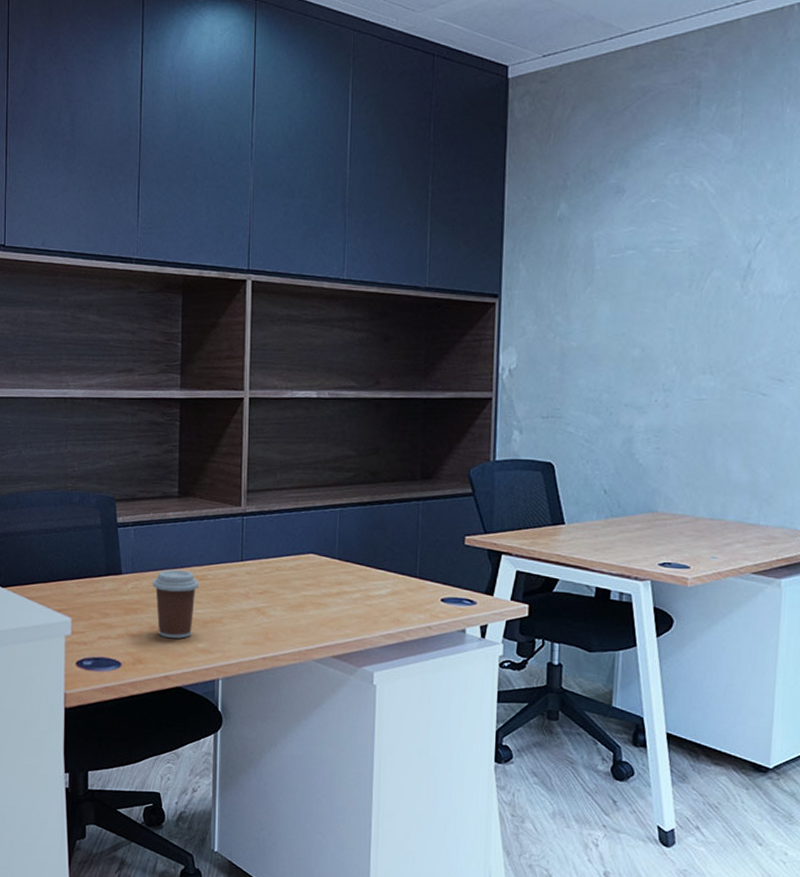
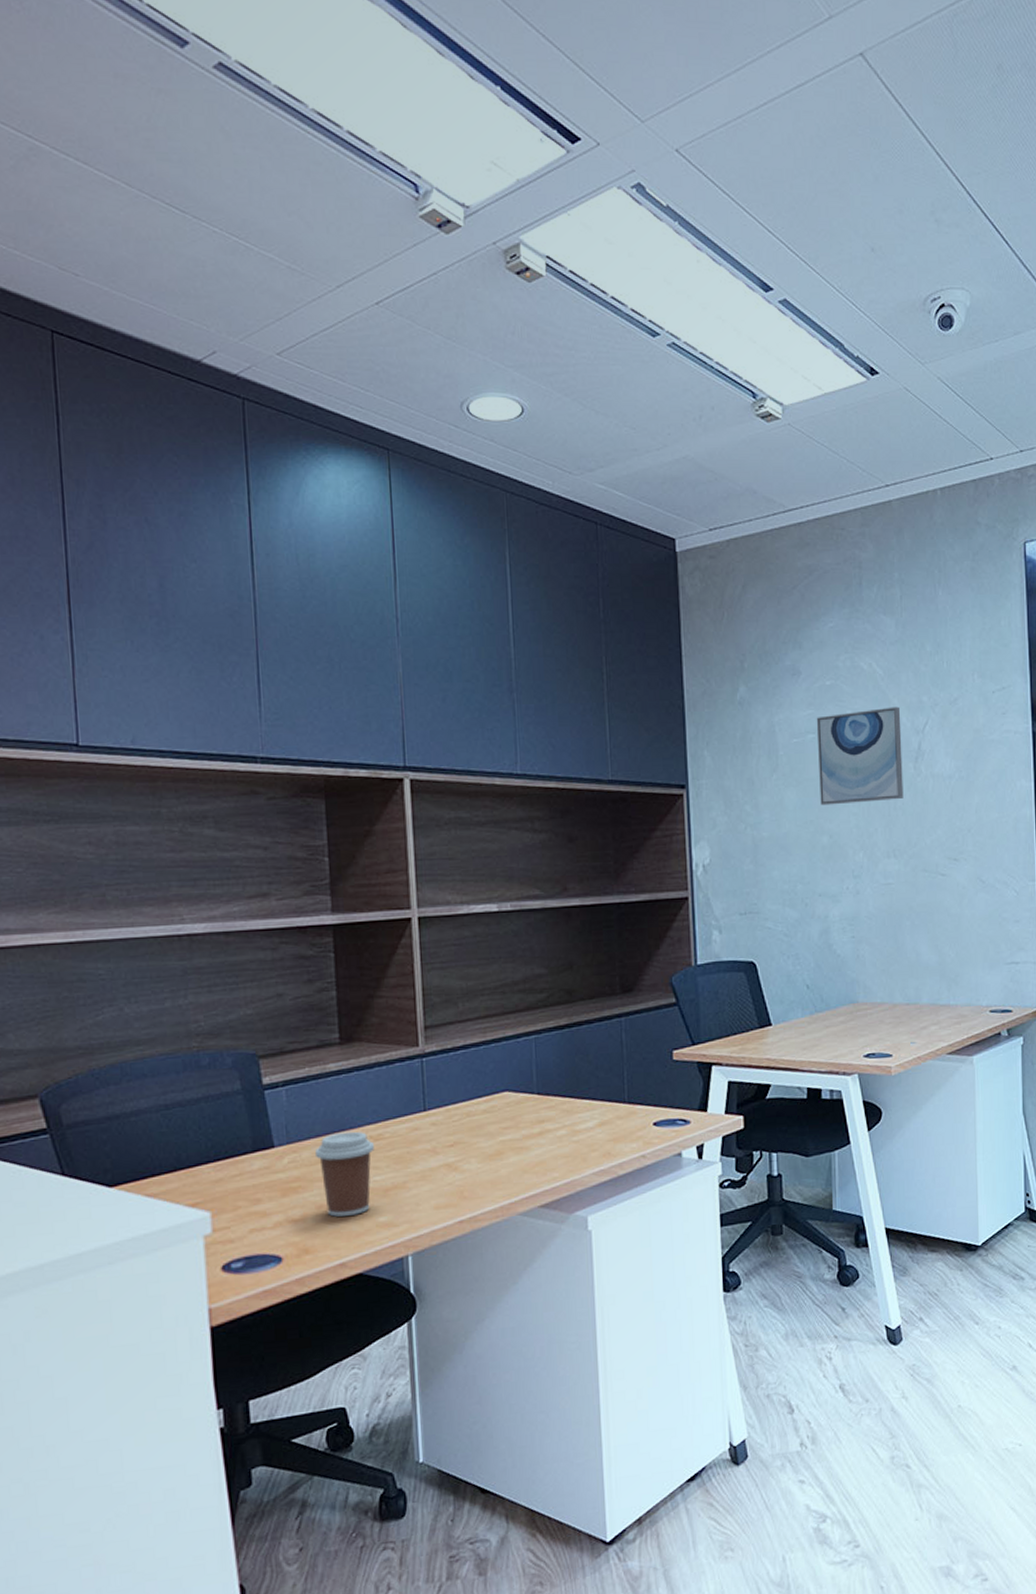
wall art: none [634,225,731,320] -> present [816,706,904,806]

